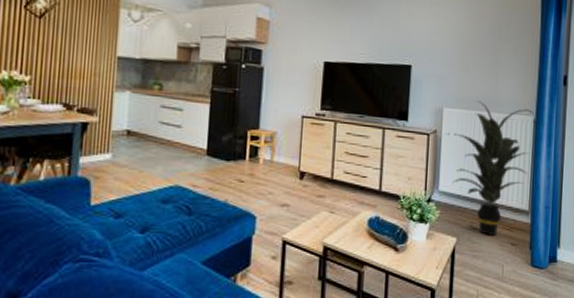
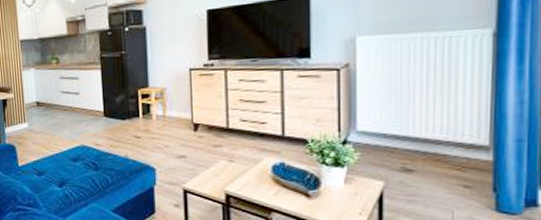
indoor plant: present [444,101,535,235] -> none [360,20,495,177]

